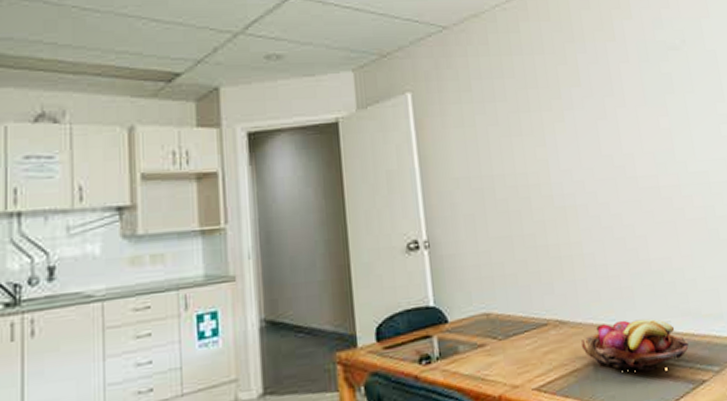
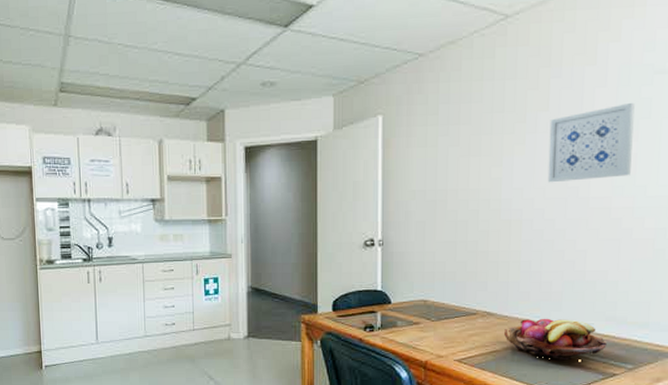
wall art: none [584,77,670,163] -> present [547,102,635,183]

